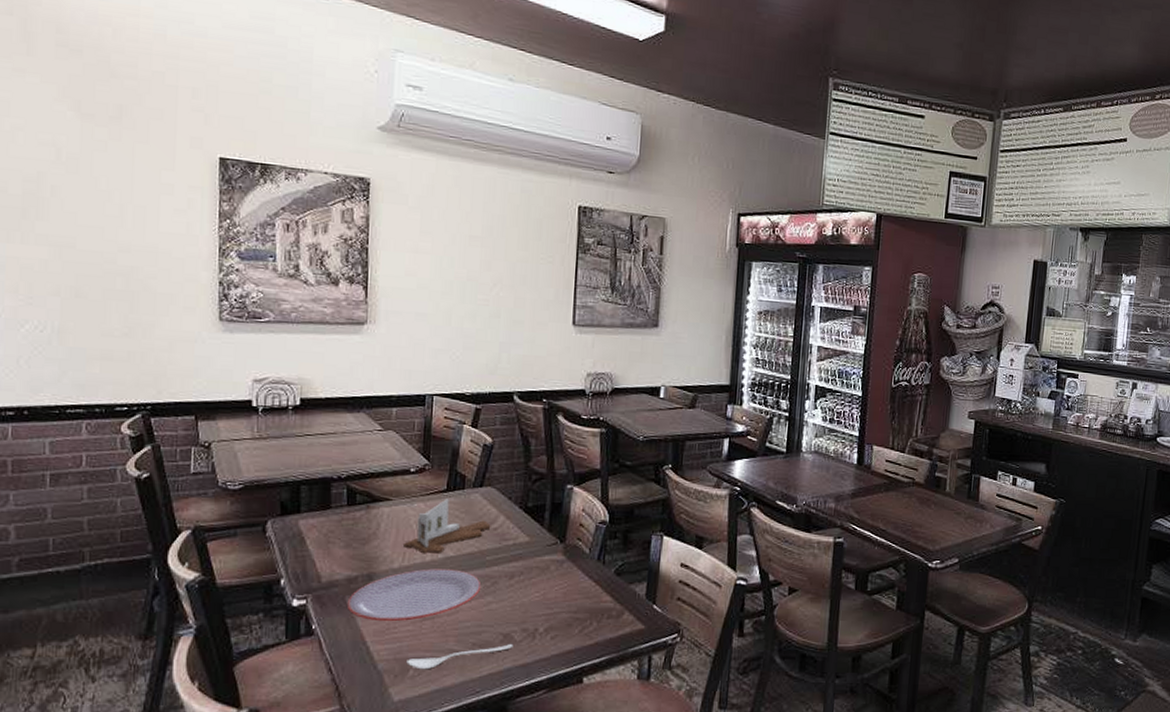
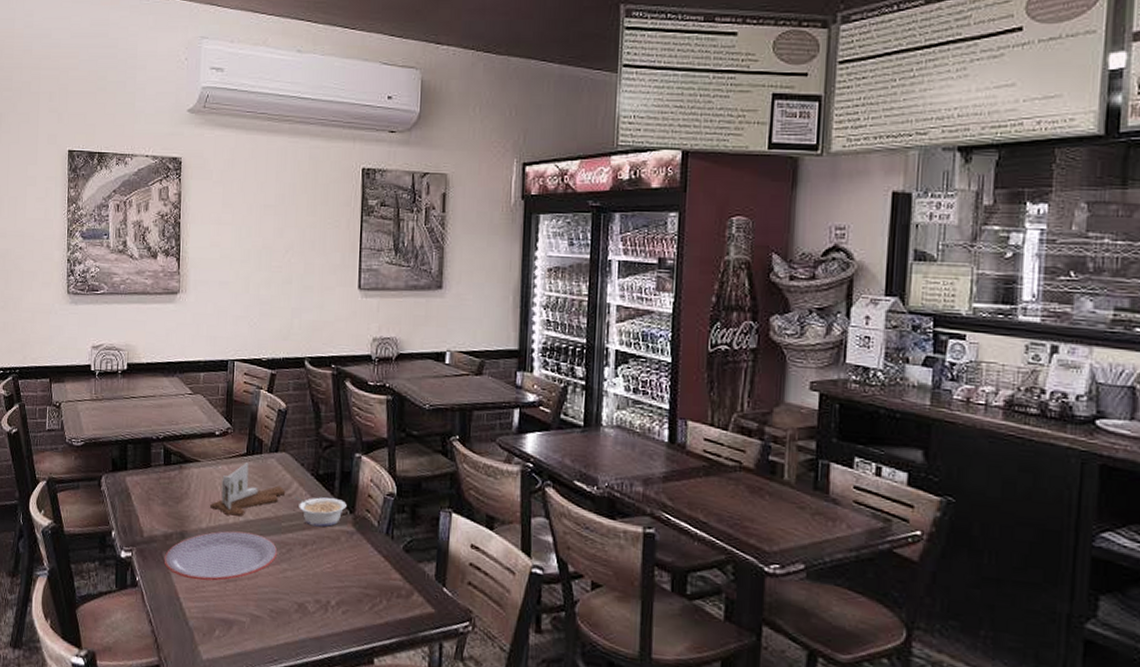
spoon: present [406,644,514,670] -> none [213,614,307,632]
legume: none [500,528,557,558] -> present [294,496,347,528]

